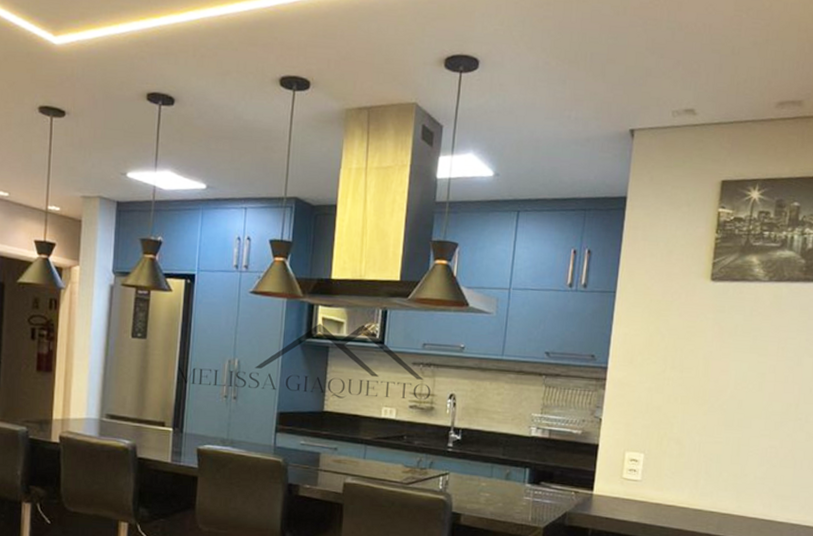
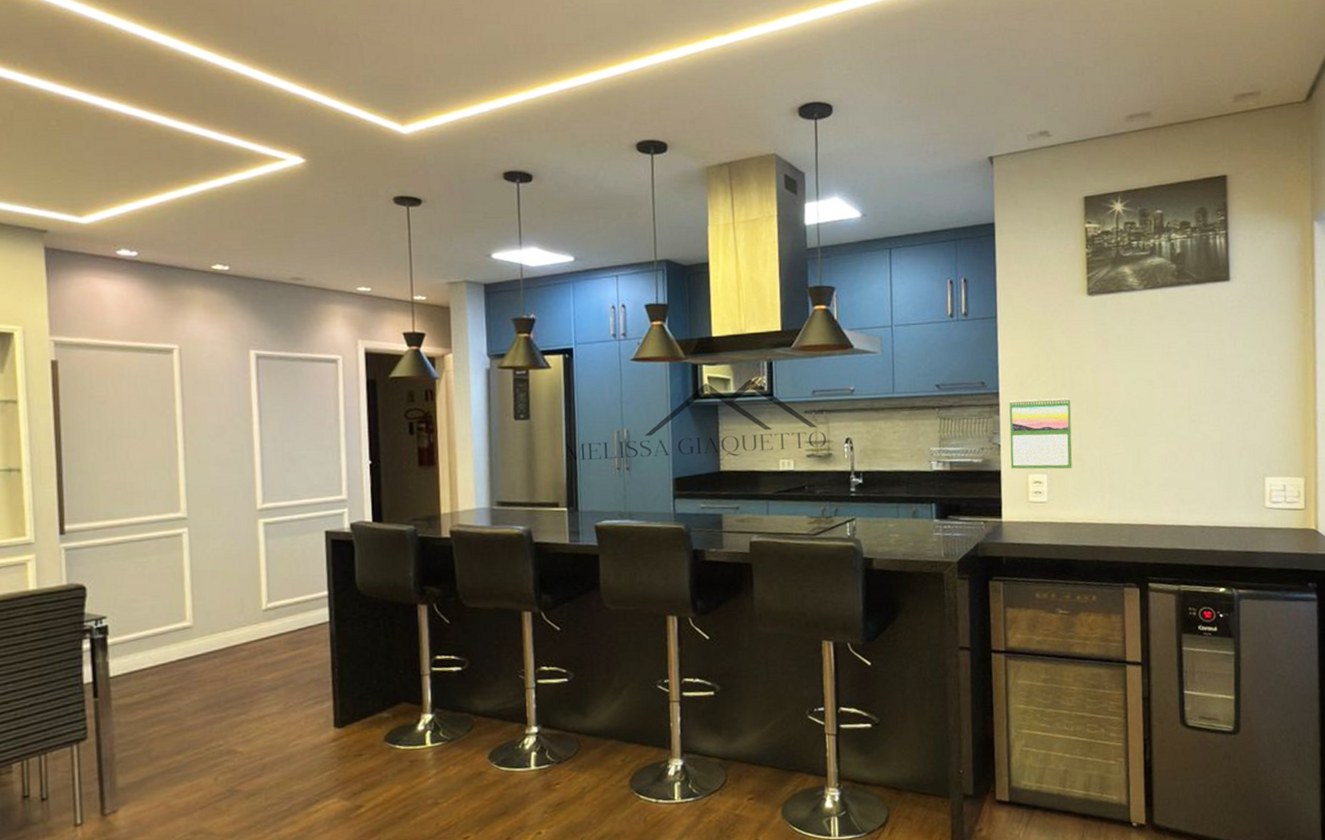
calendar: none [608,376,679,452] -> present [1009,397,1073,470]

